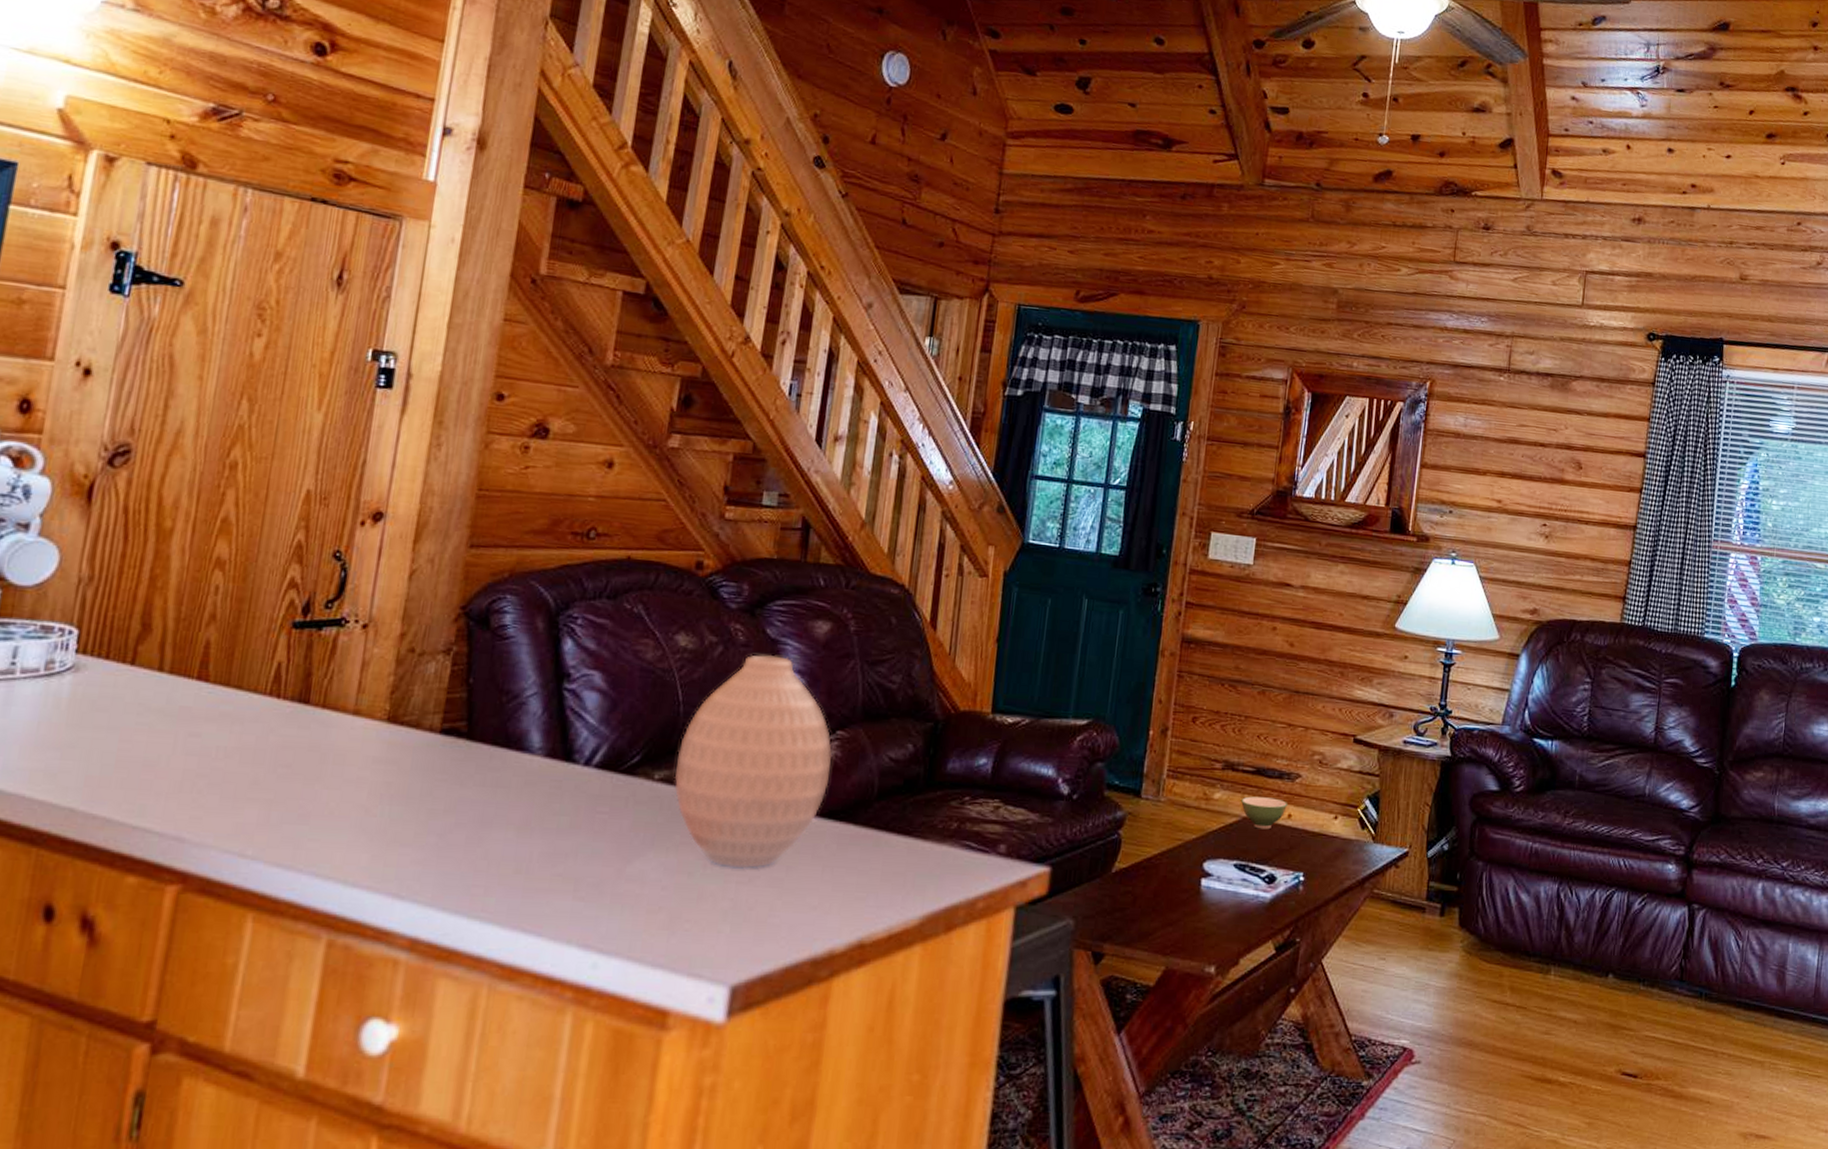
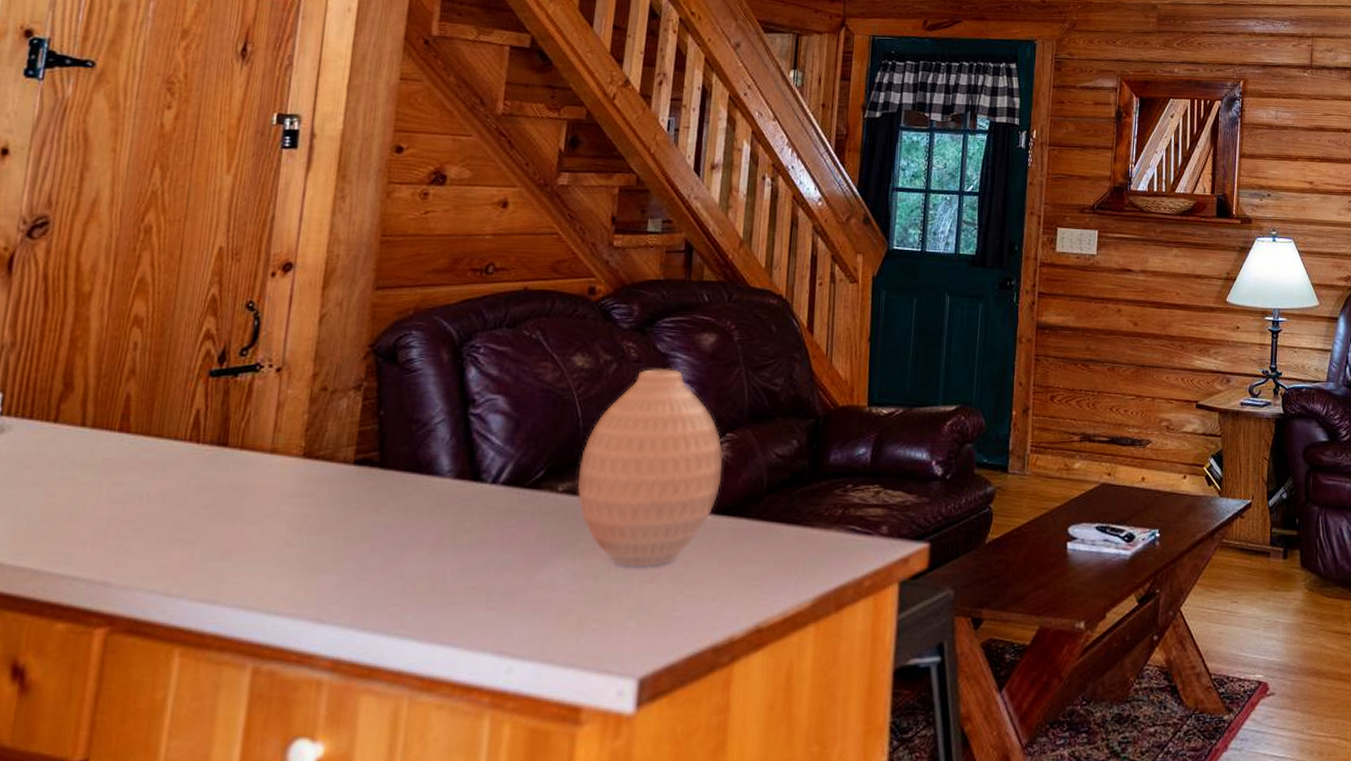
bowl: present [1241,796,1288,830] -> none [1099,464,1141,493]

